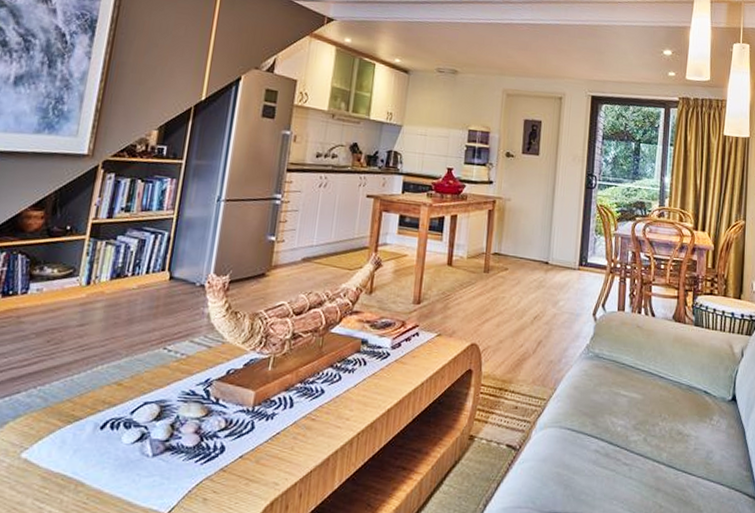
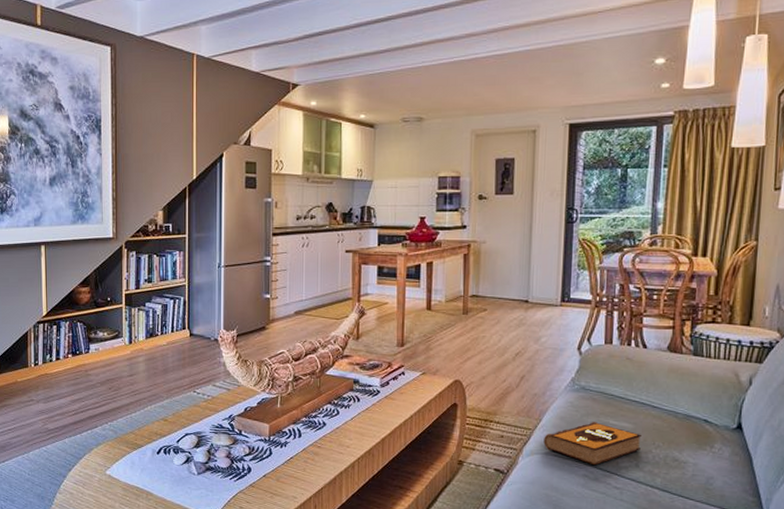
hardback book: none [557,392,649,440] -> present [543,422,641,466]

